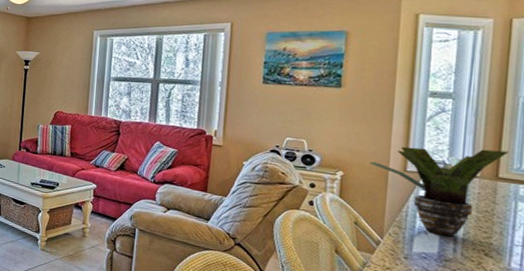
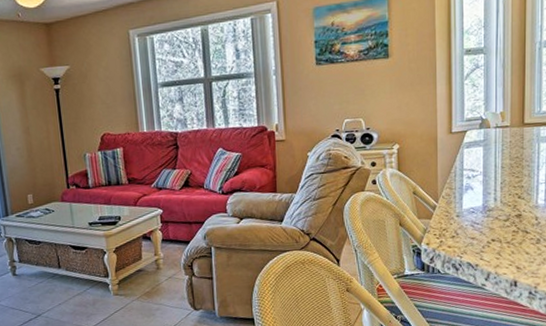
potted plant: present [369,146,508,237] -> none [420,97,530,188]

